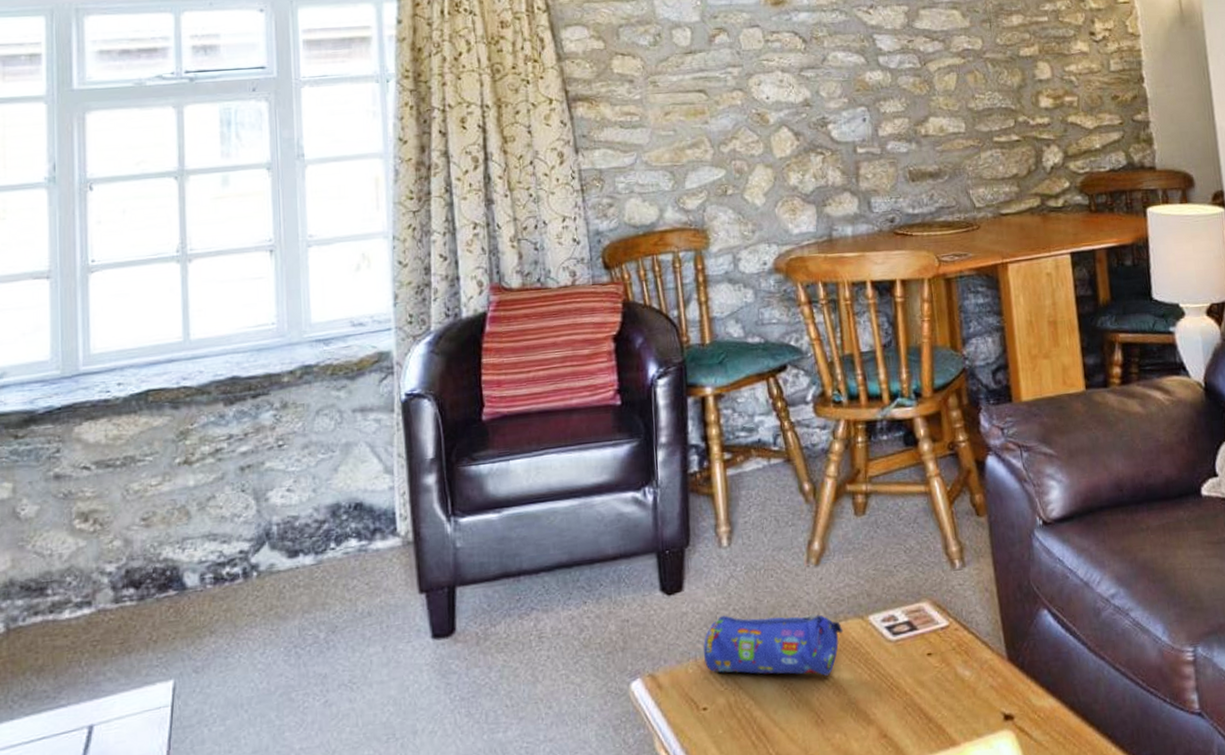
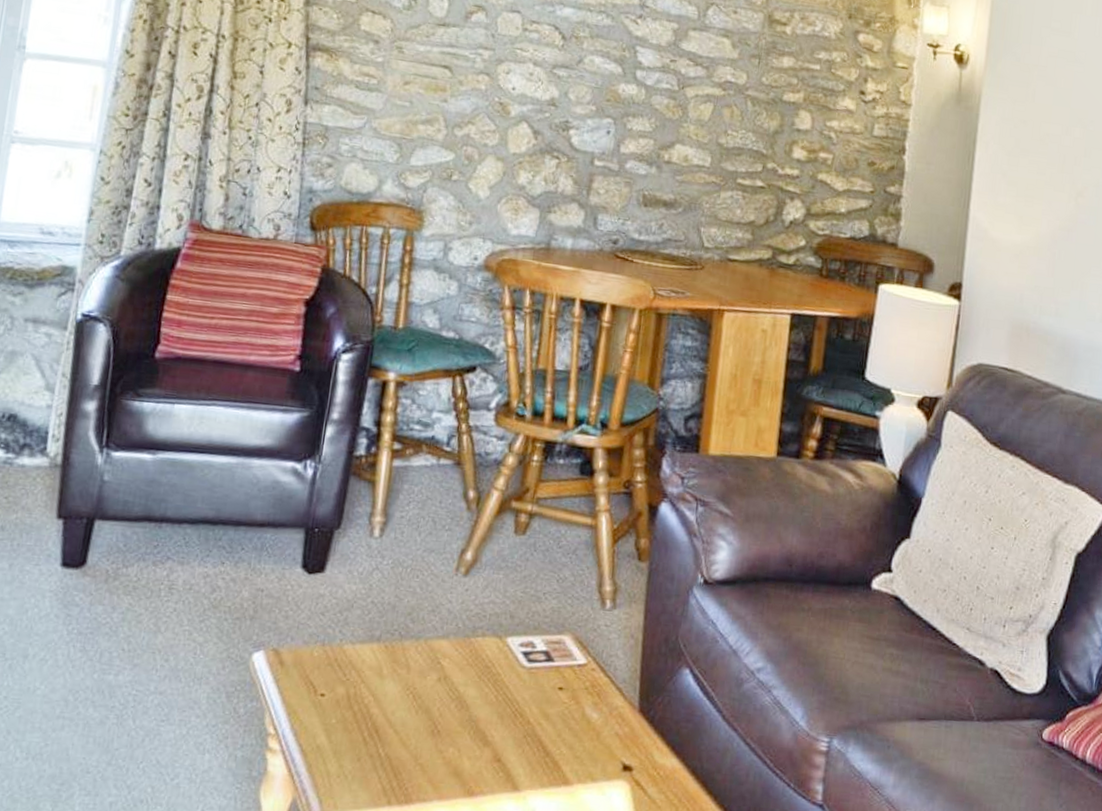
pencil case: present [703,613,844,676] -> none [331,605,479,688]

